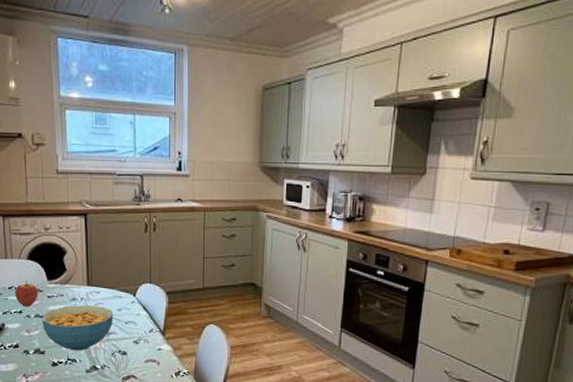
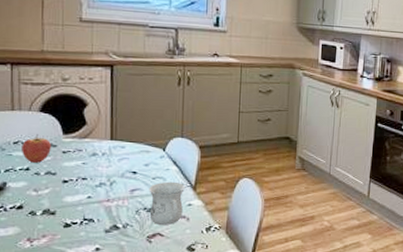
cereal bowl: present [42,304,114,351] -> none [54,160,140,210]
mug: none [122,326,156,369] -> present [149,181,186,226]

